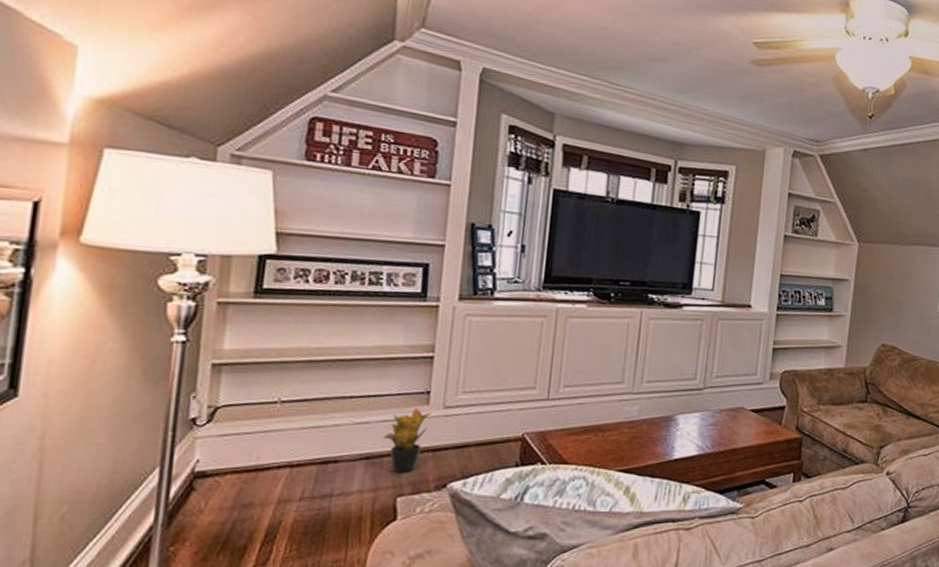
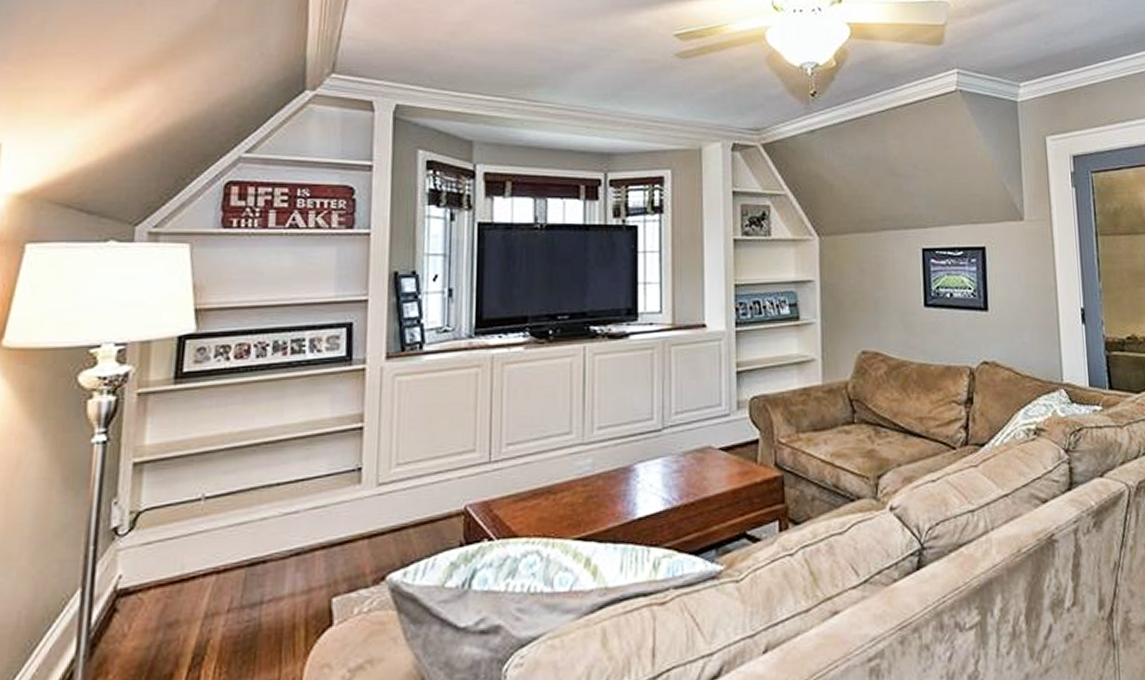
potted plant: present [382,408,432,473] -> none [313,489,364,568]

